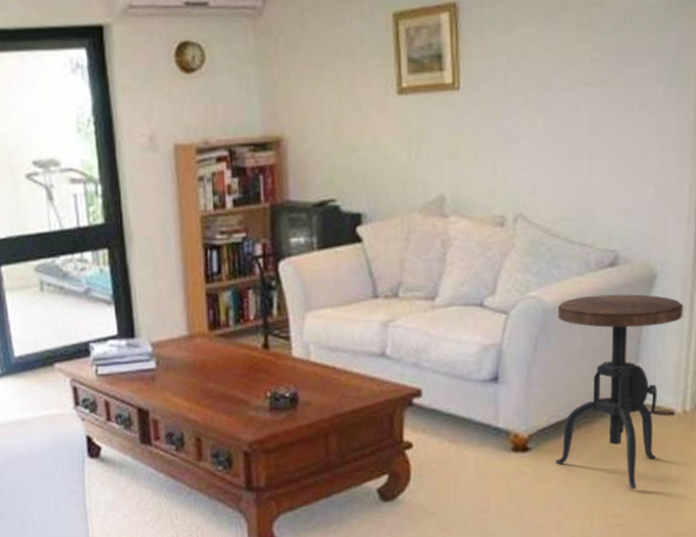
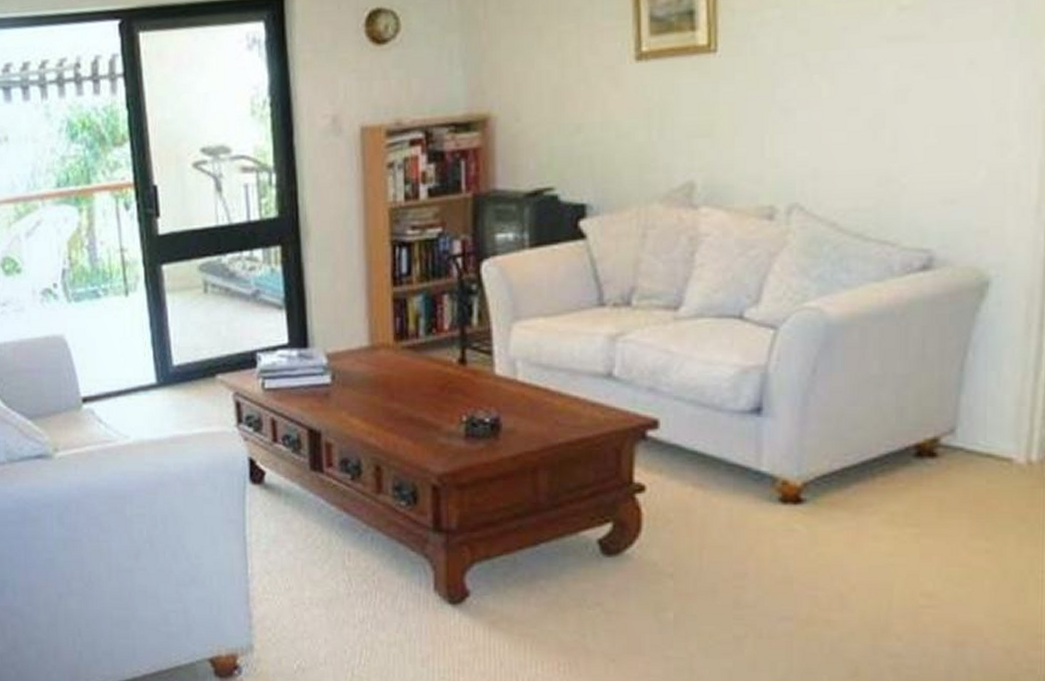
side table: present [555,294,683,490] -> none [839,306,1029,562]

